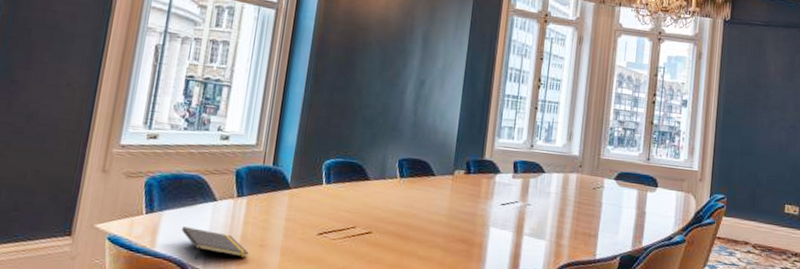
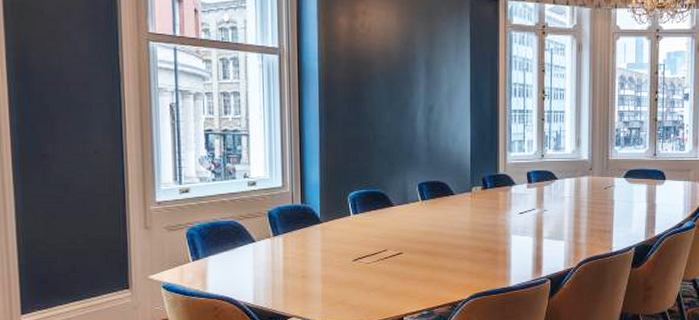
notepad: present [181,226,249,260] -> none [228,268,293,296]

